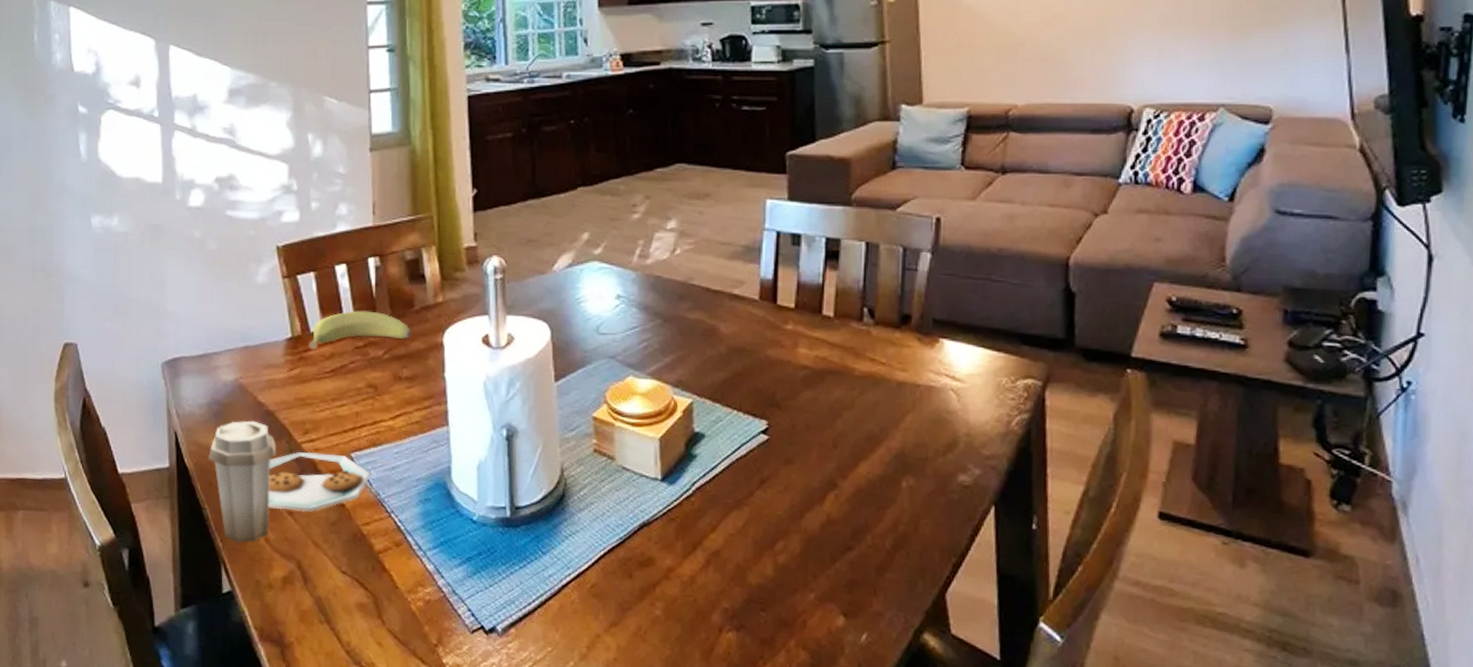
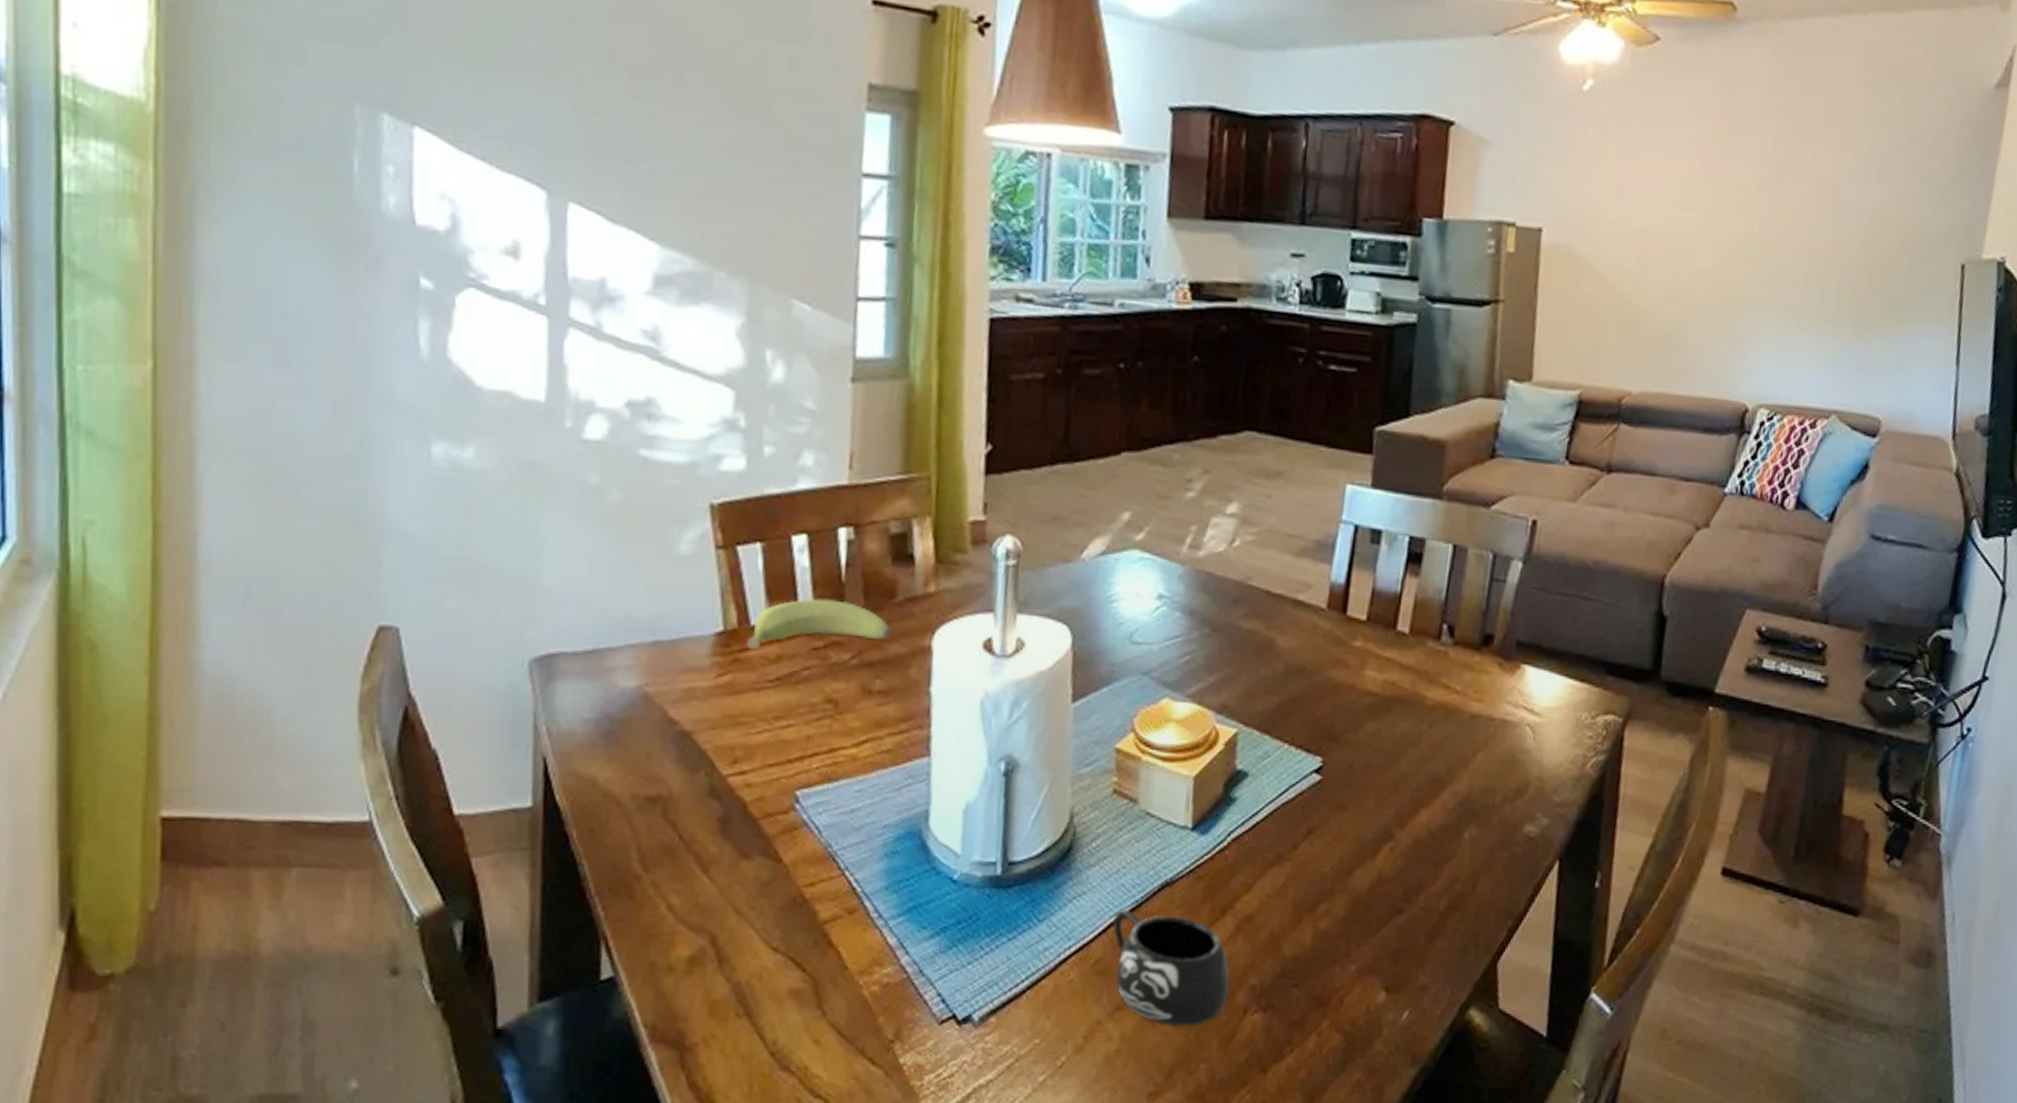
plate: present [208,420,370,543] -> none [590,743,821,911]
mug: none [603,544,706,641] -> present [1113,909,1231,1027]

